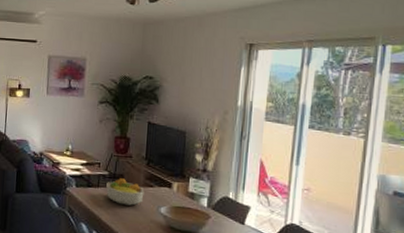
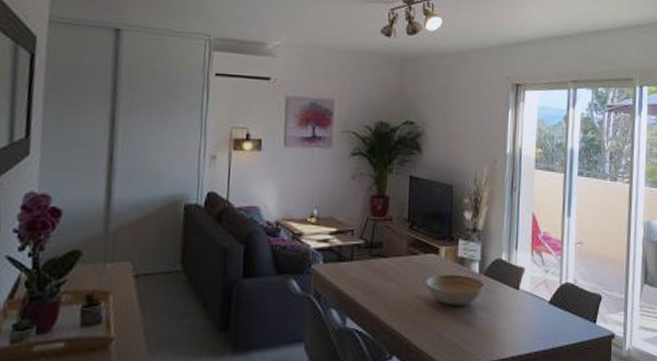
fruit bowl: present [106,178,144,206] -> none [362,247,408,280]

